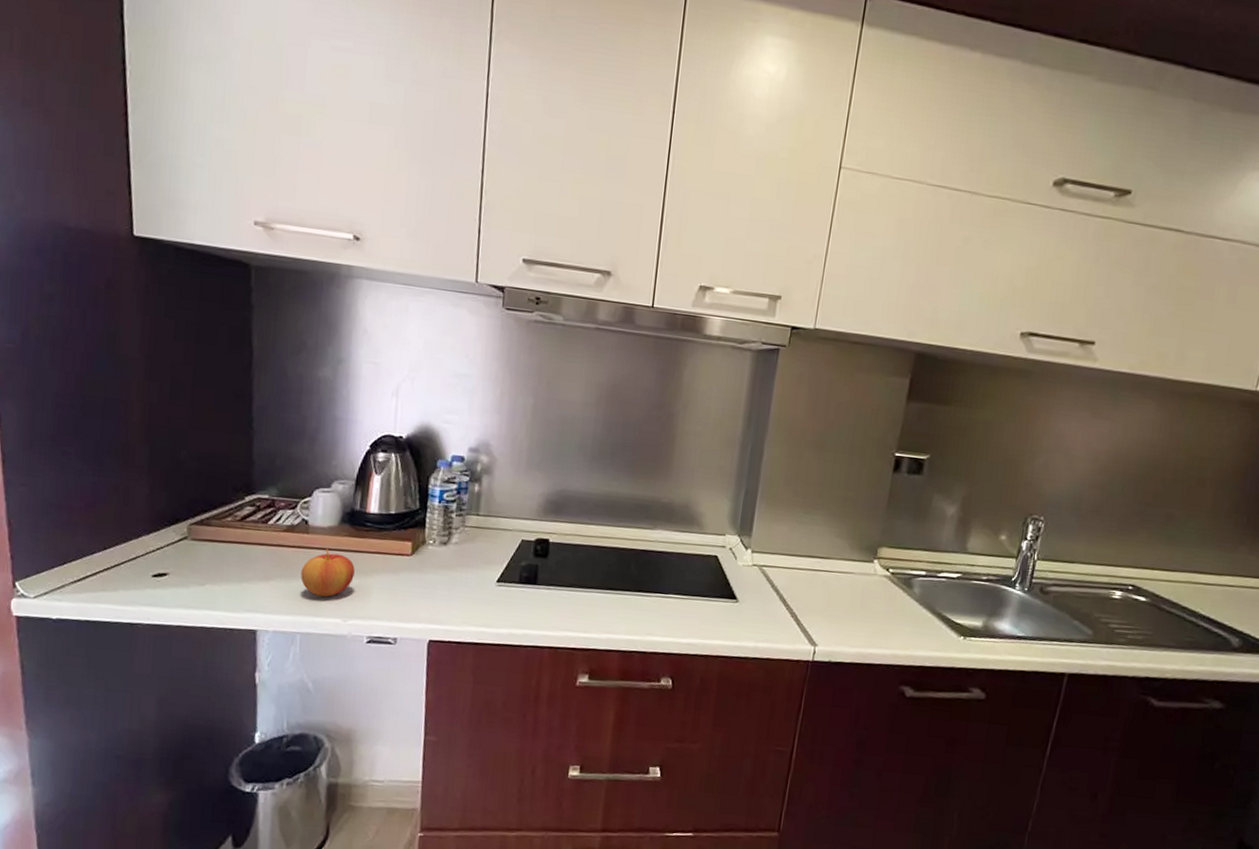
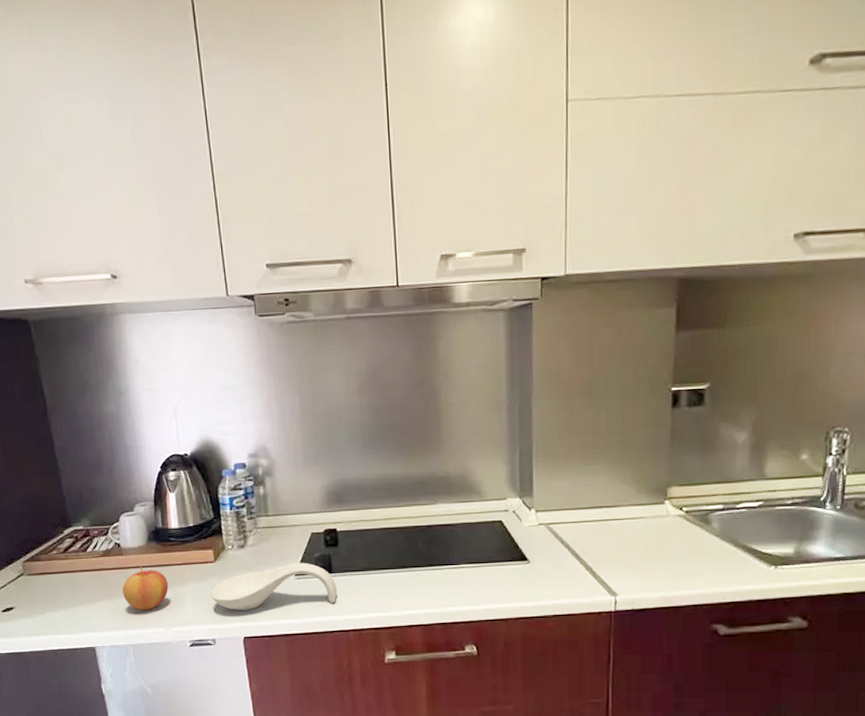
spoon rest: none [400,568,539,617] -> present [210,562,337,611]

